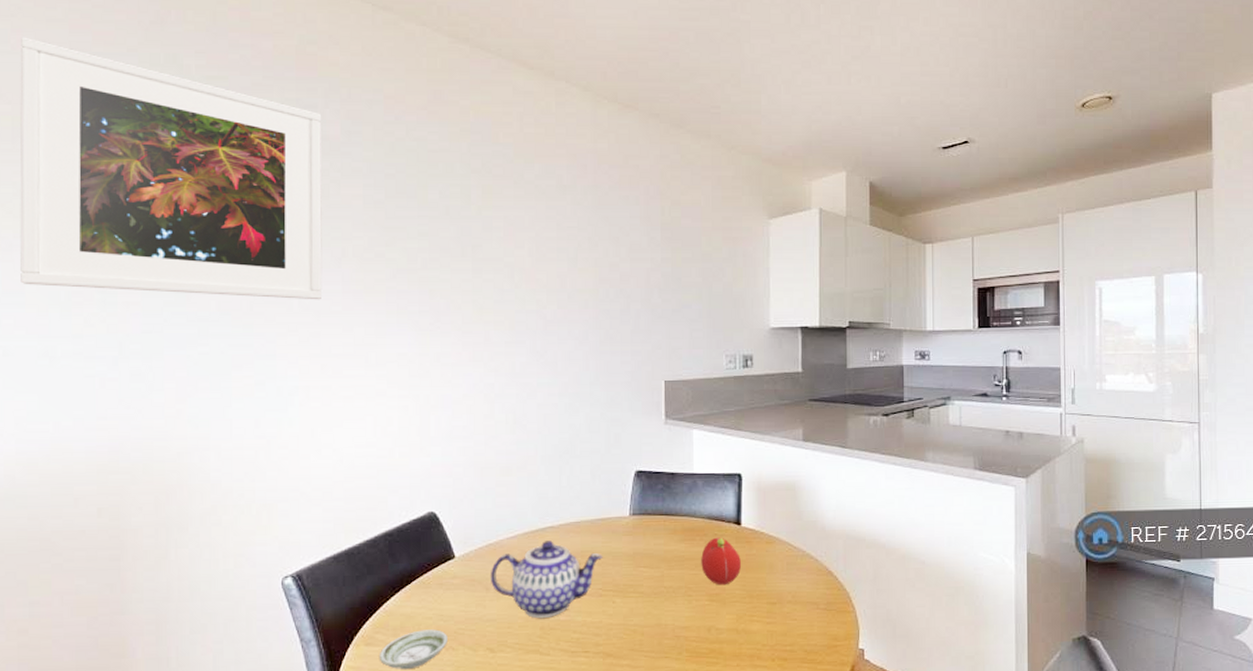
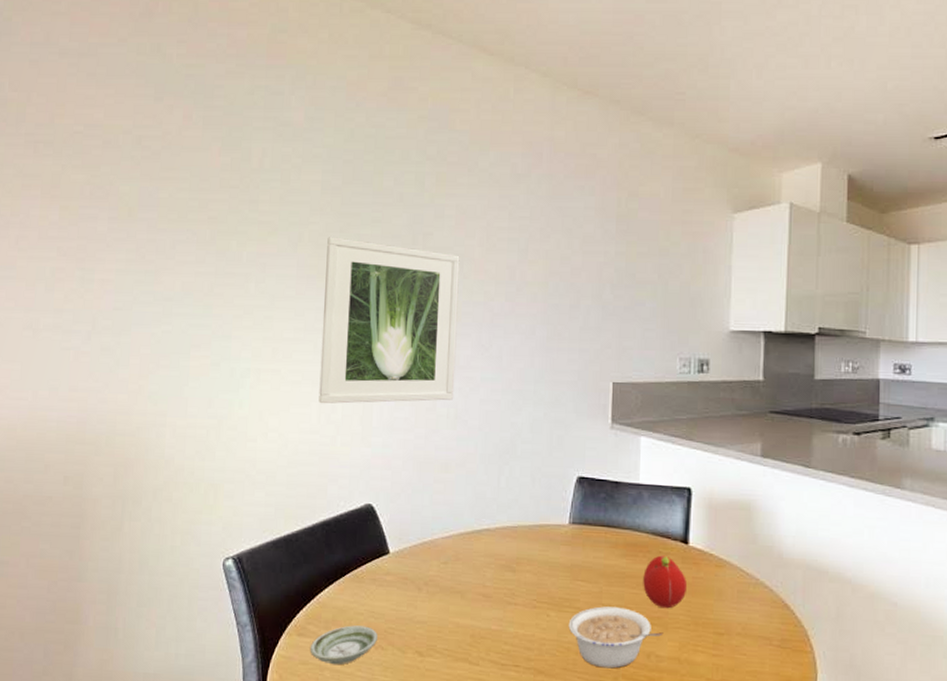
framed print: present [20,37,323,300] -> none [14,29,288,284]
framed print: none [372,251,512,418] -> present [319,237,460,404]
teapot: present [490,541,603,619] -> none [423,544,539,626]
legume: none [633,588,722,645] -> present [568,606,664,669]

